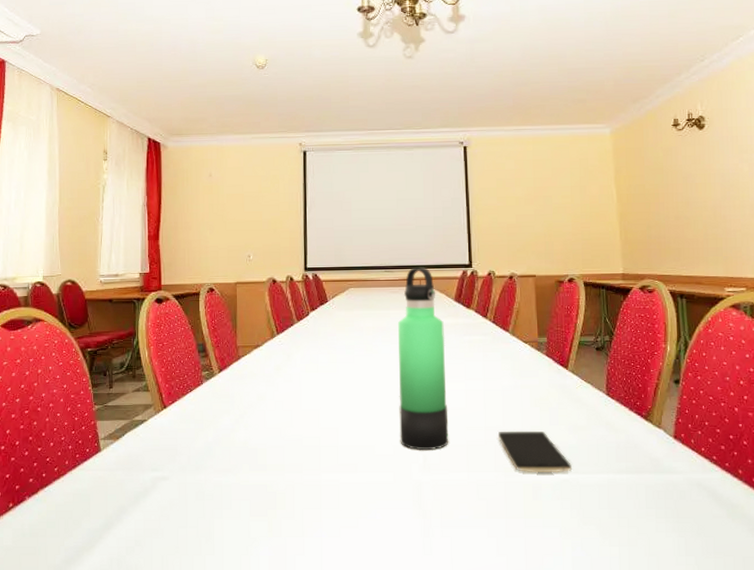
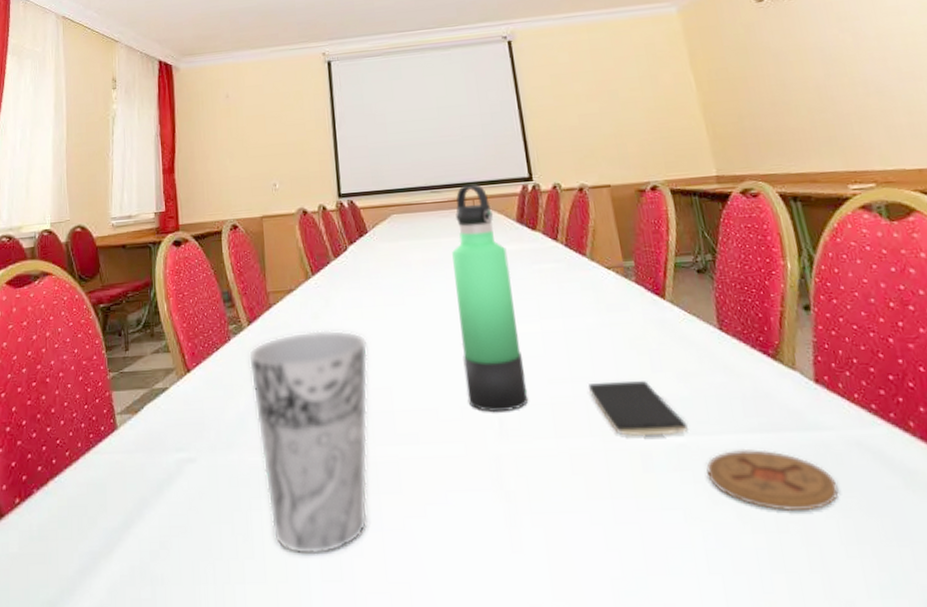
cup: none [218,379,321,553] -> present [248,329,369,555]
coaster: none [582,485,678,532] -> present [706,448,839,512]

